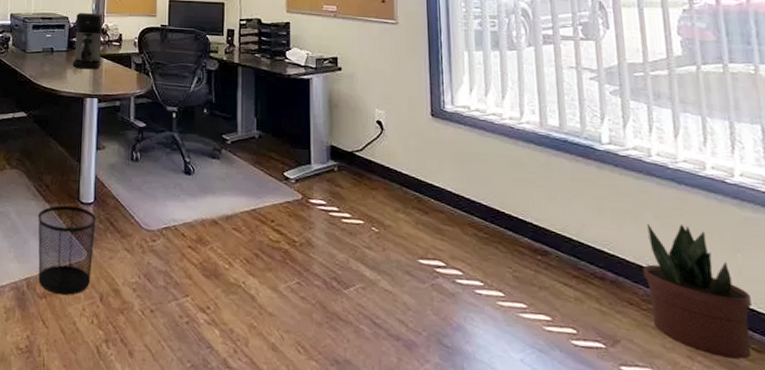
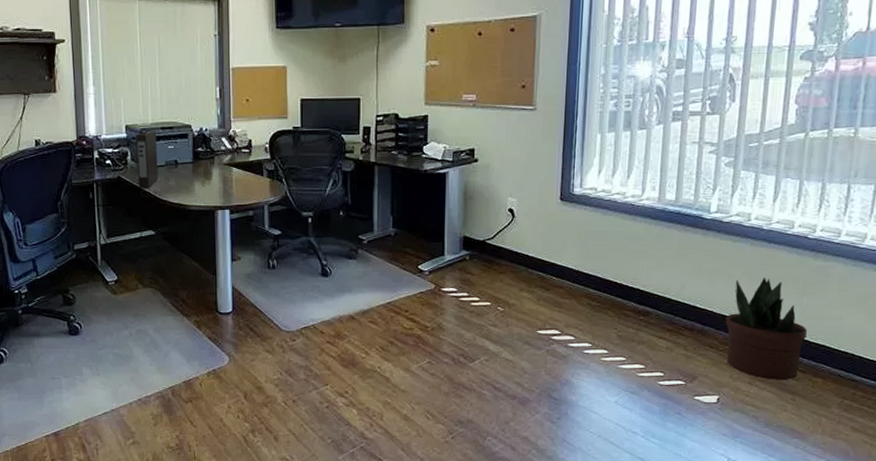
binder: none [16,19,37,73] -> present [136,130,159,189]
waste bin: present [37,205,96,295] -> none [176,317,236,397]
coffee maker: present [73,13,102,70] -> none [200,119,231,180]

